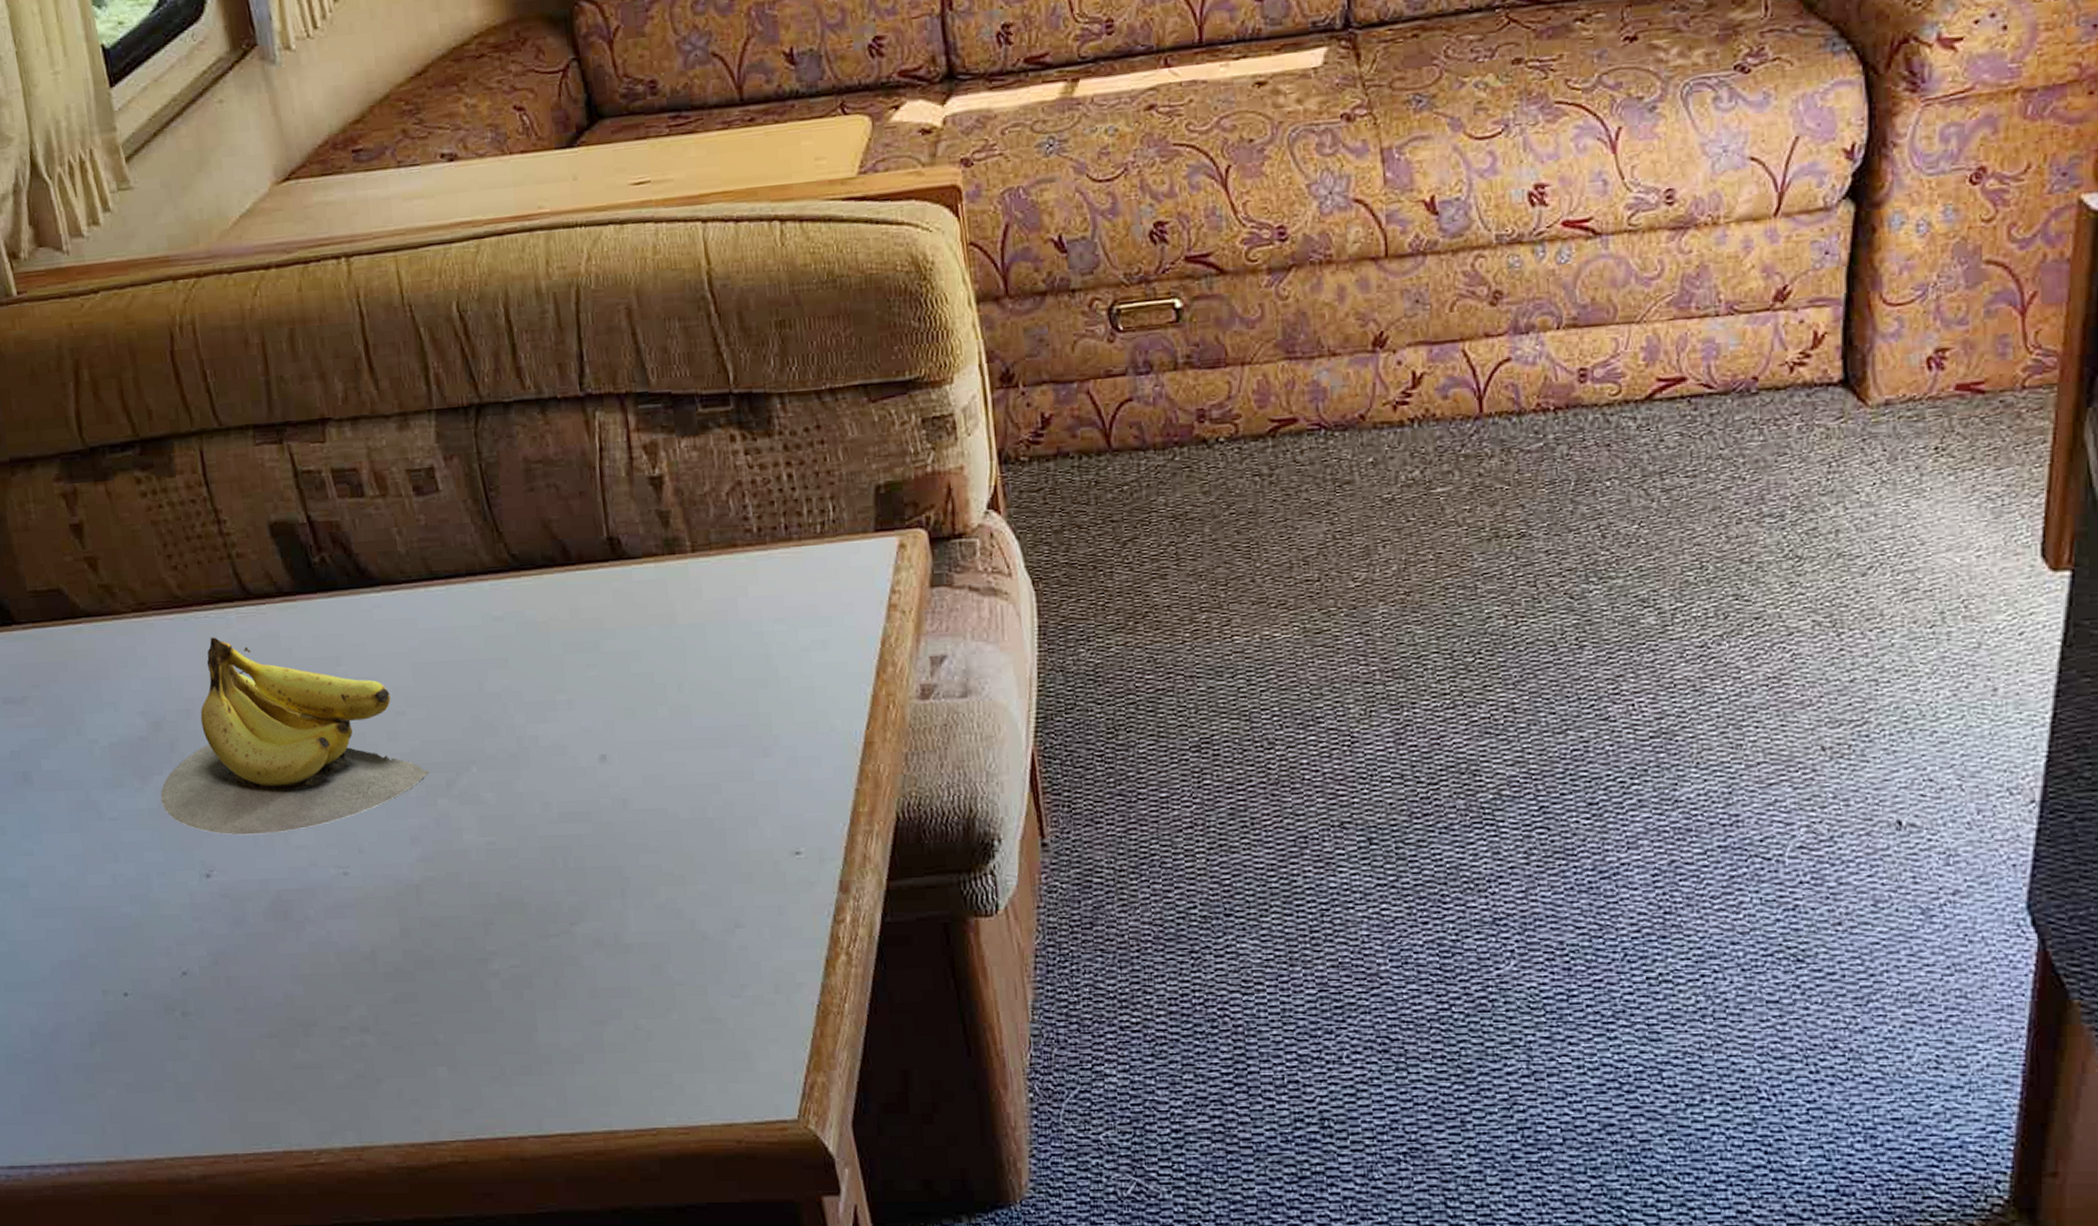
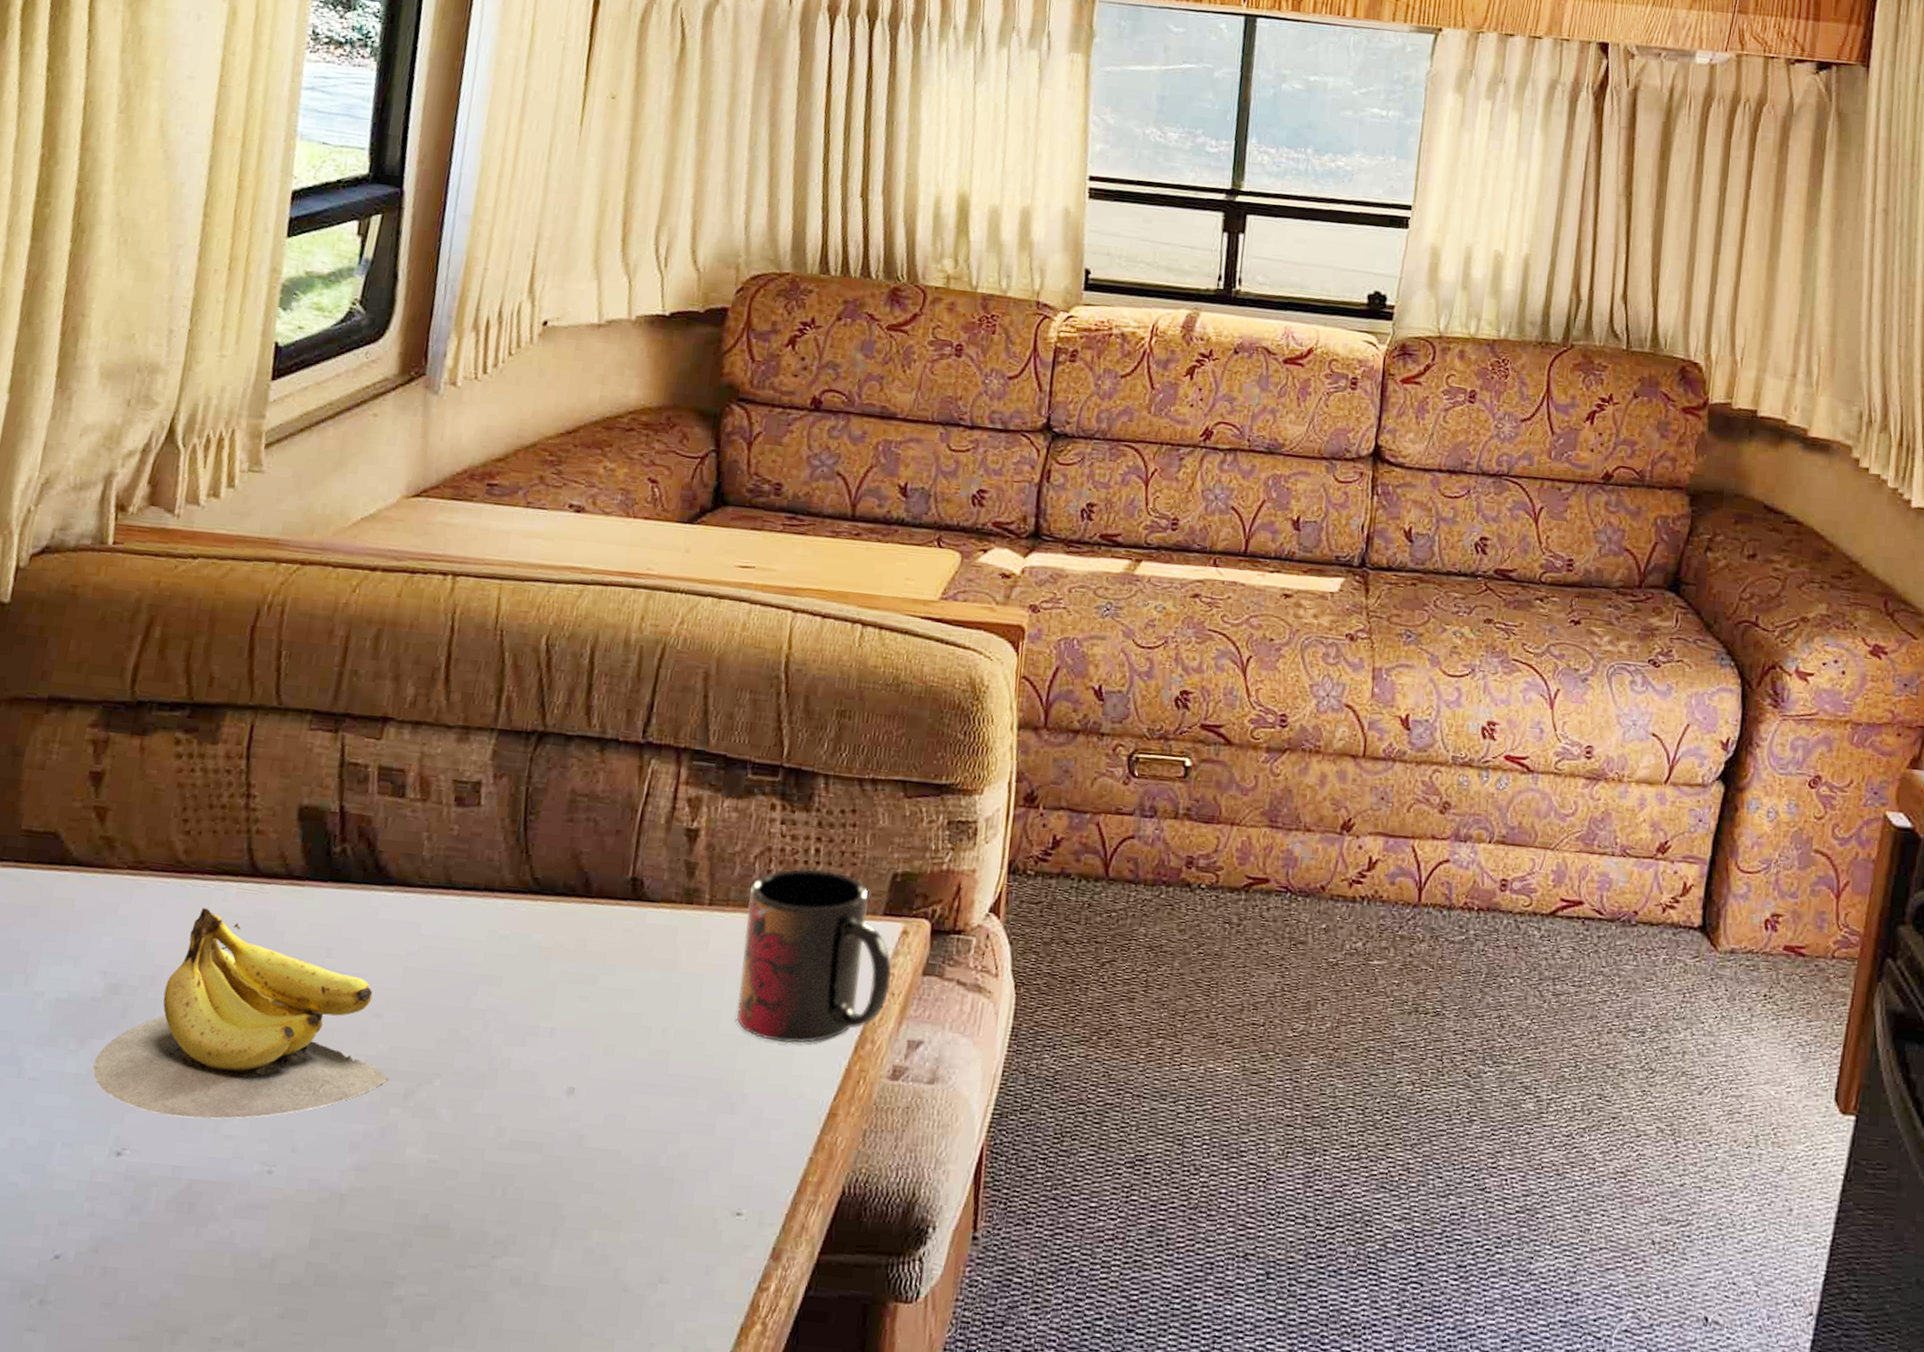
mug: none [729,494,900,680] -> present [736,868,892,1044]

